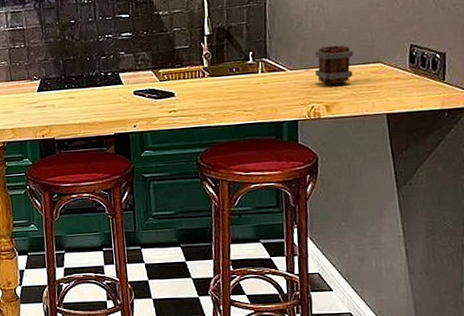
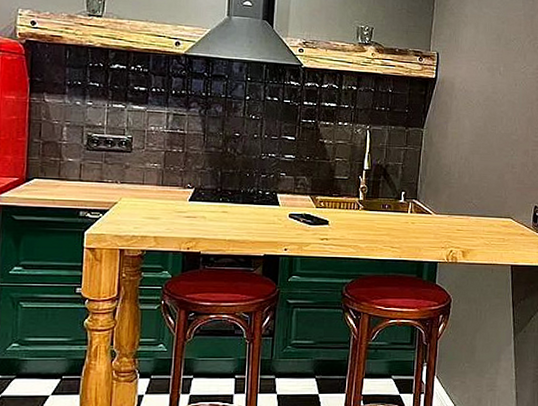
mug: present [315,45,353,86] -> none [457,197,489,234]

